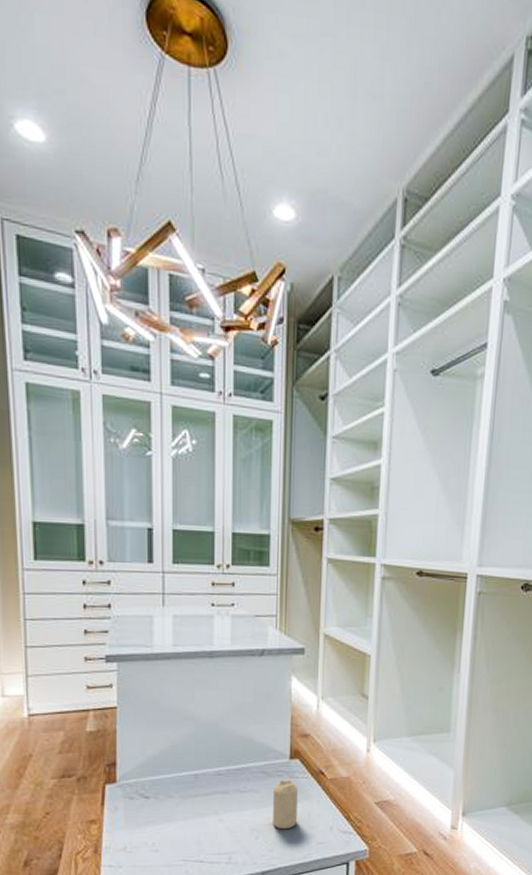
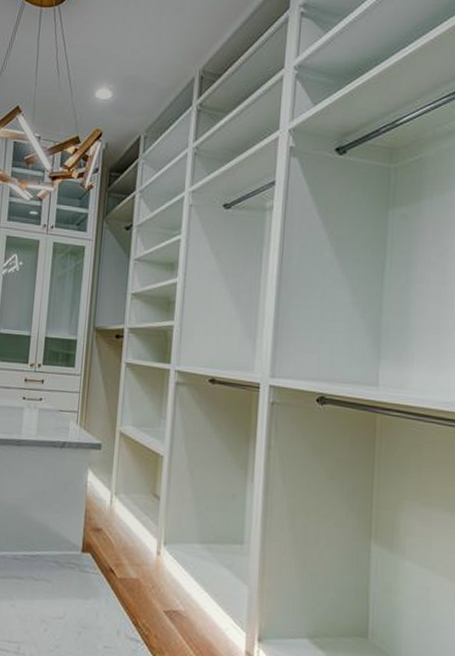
candle: present [273,780,298,830] -> none [61,572,88,626]

